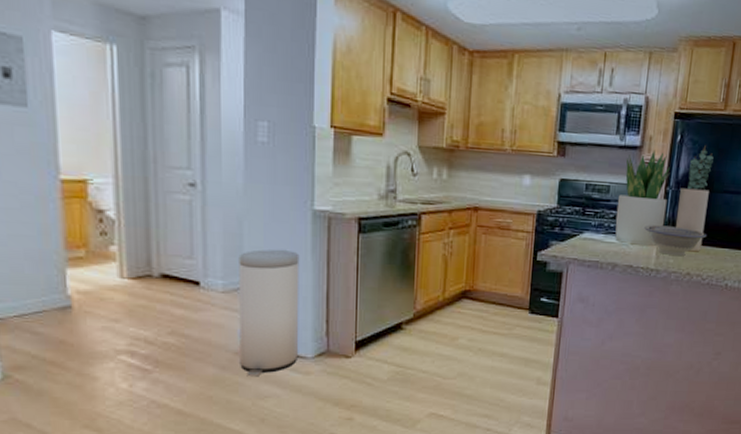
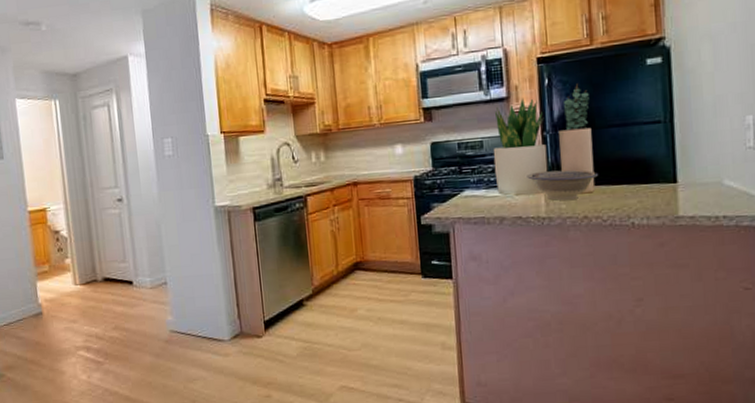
pedal bin: present [239,250,300,376] -> none [160,245,217,361]

